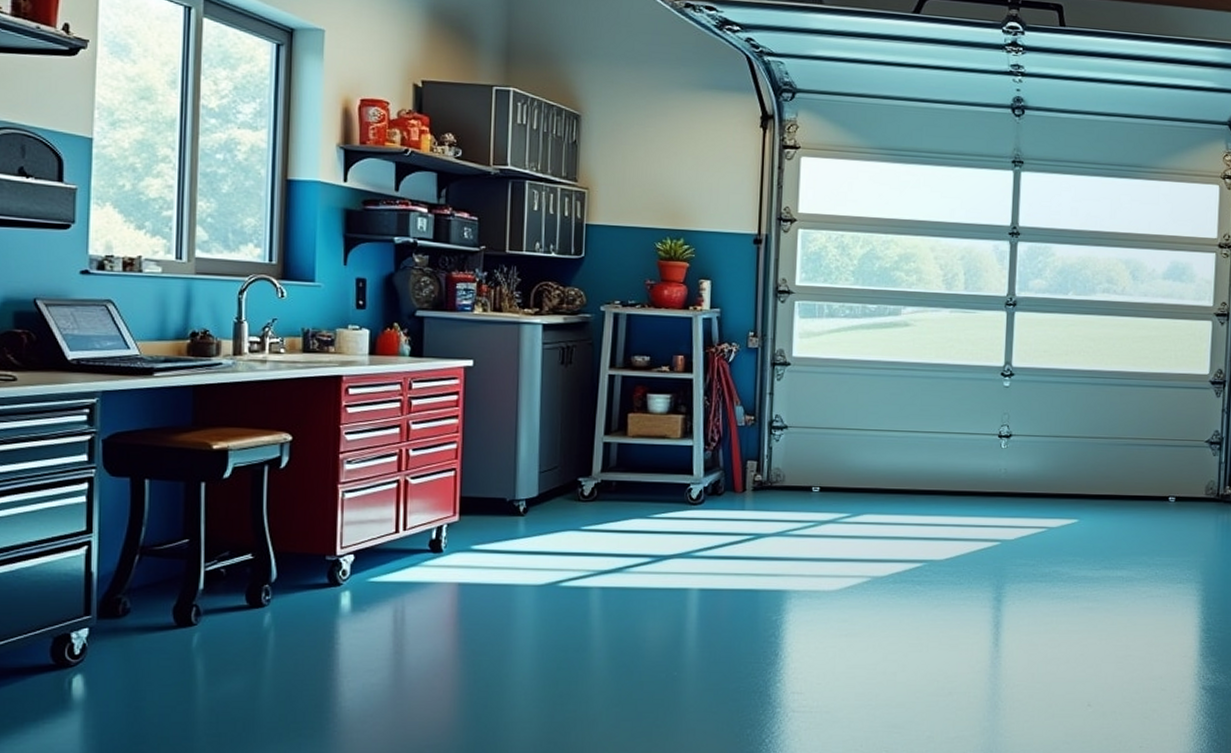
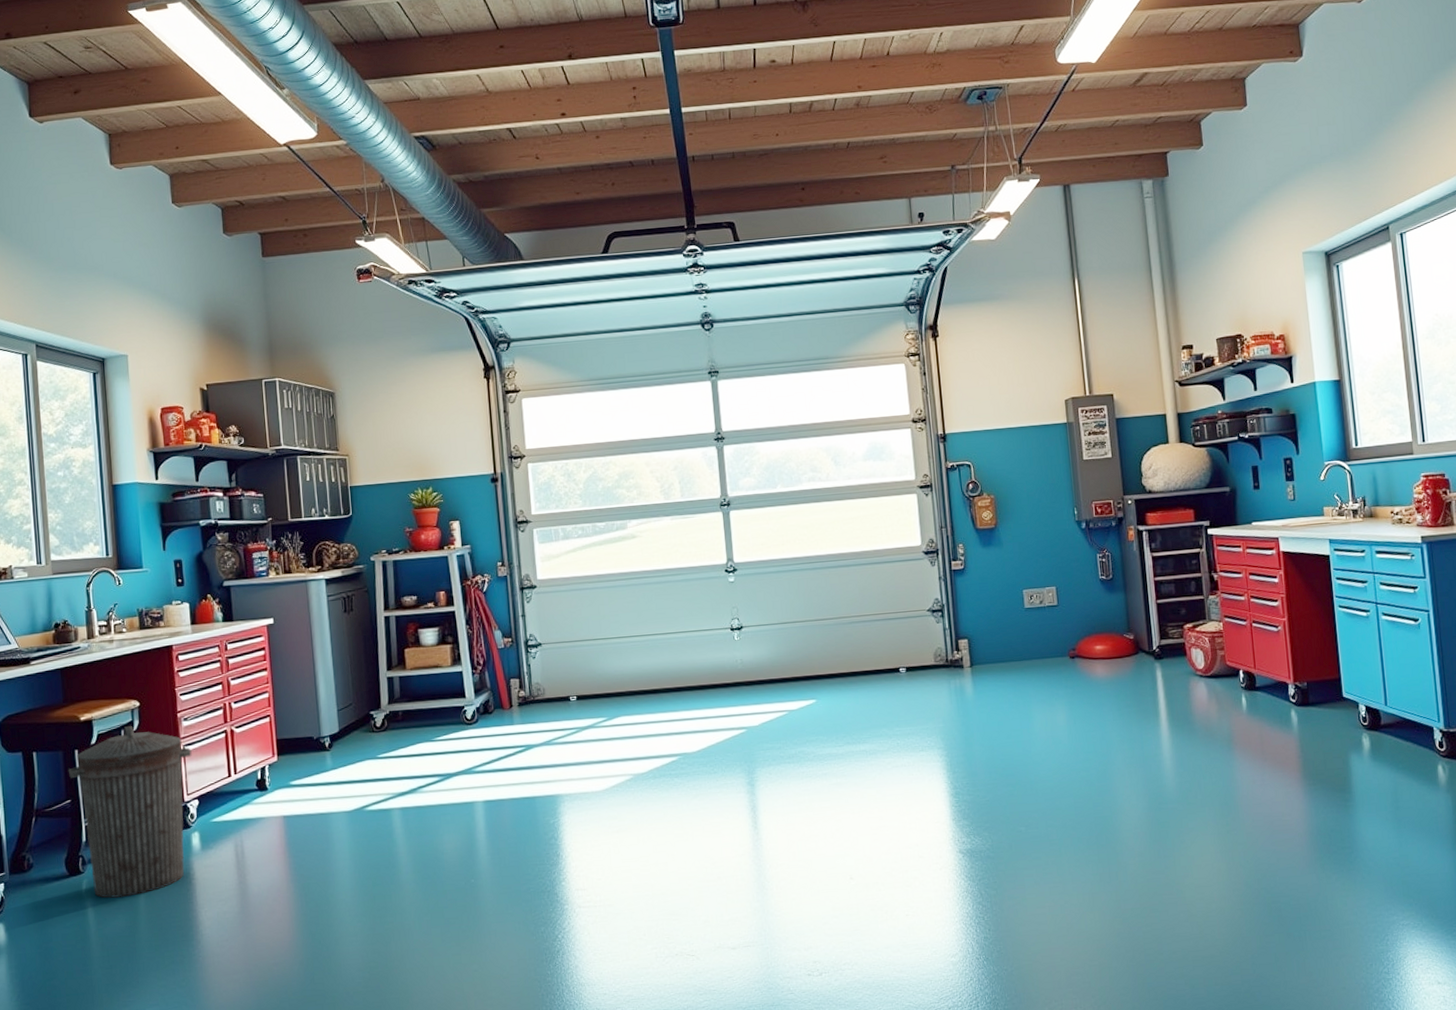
trash can: none [189,461,353,658] -> present [68,725,192,899]

